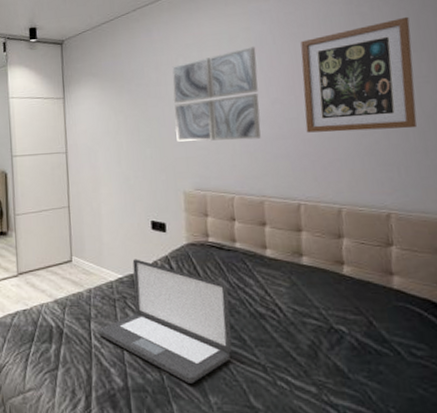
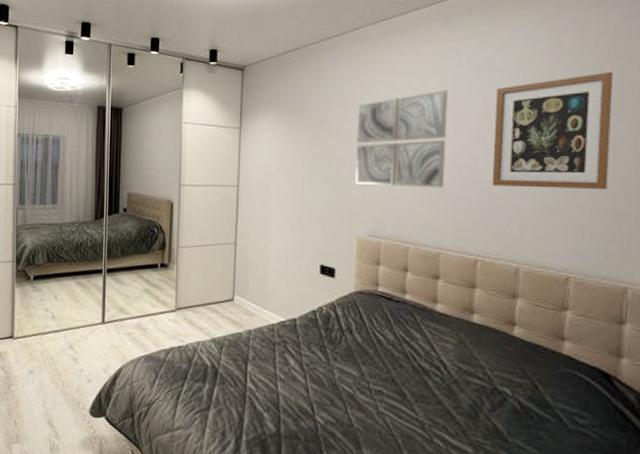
laptop: present [99,259,232,384] -> none [256,303,394,435]

